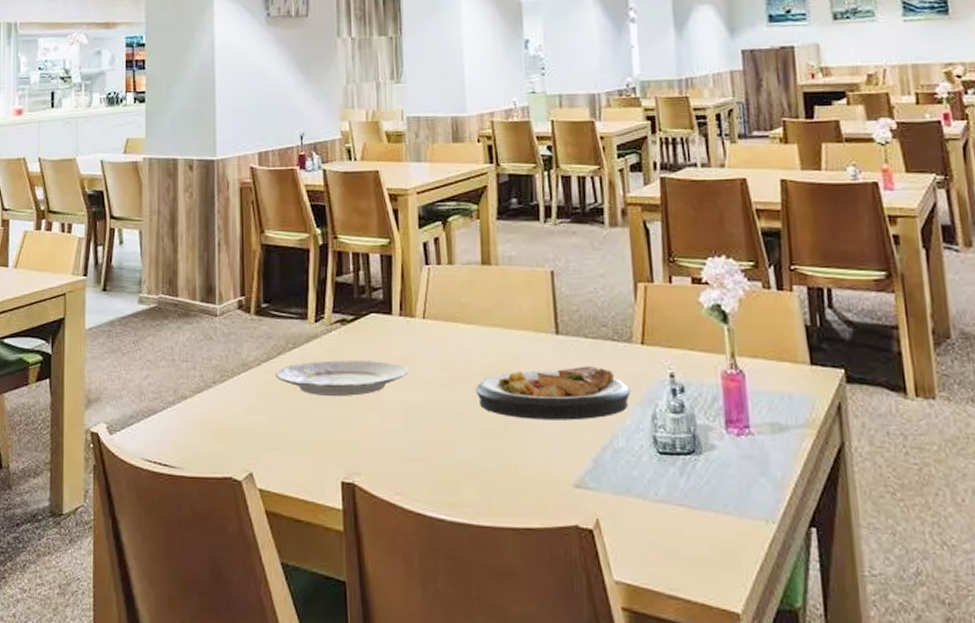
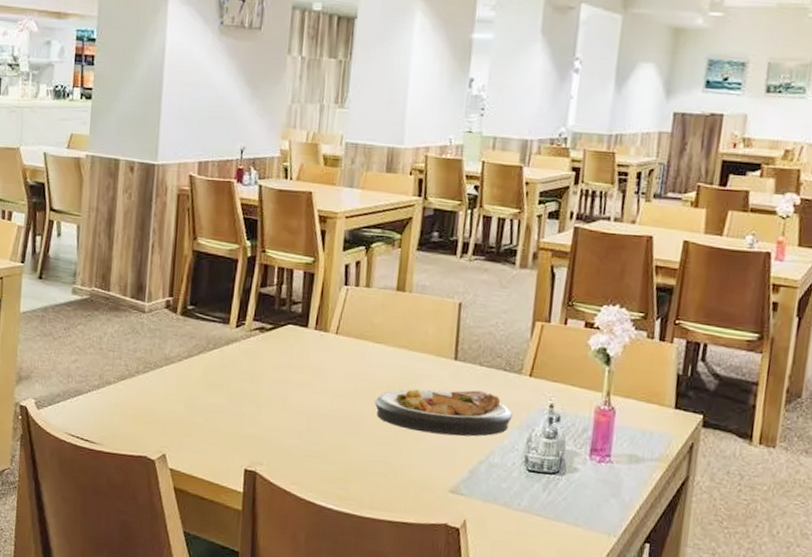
plate: present [275,360,409,397] -> none [194,362,317,397]

